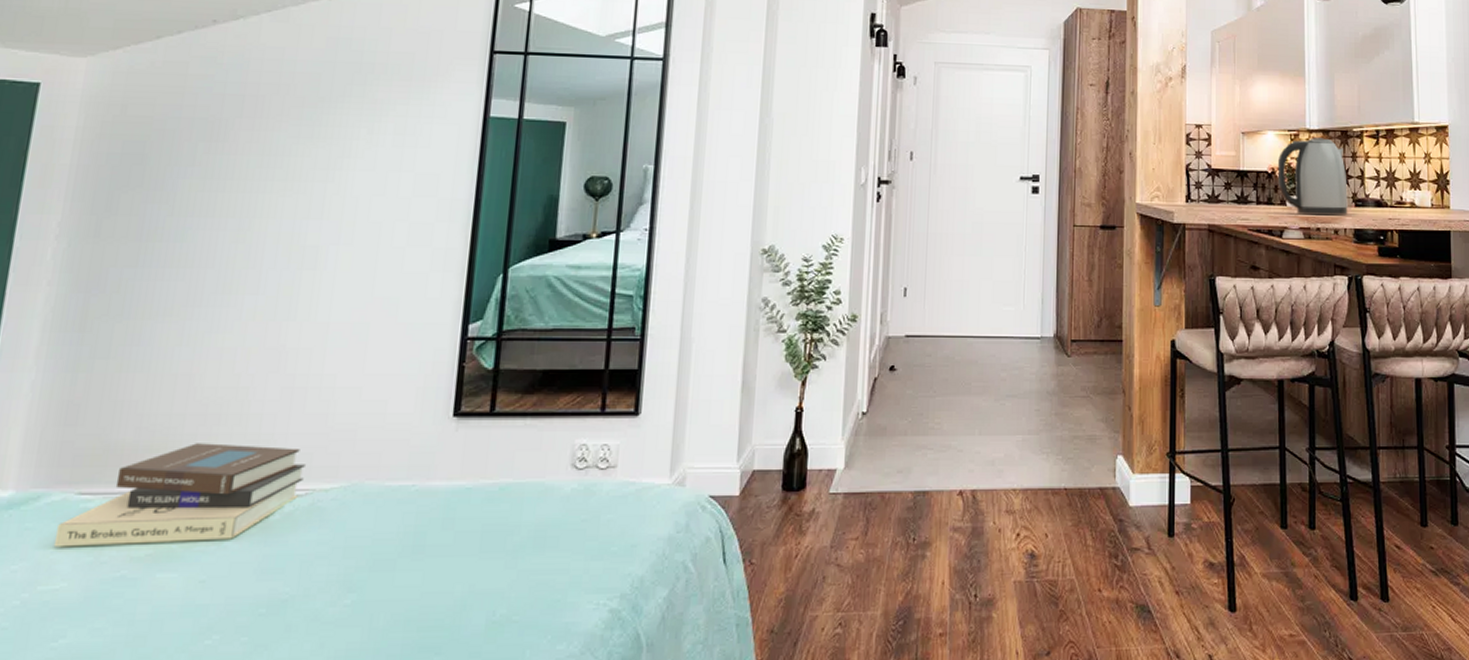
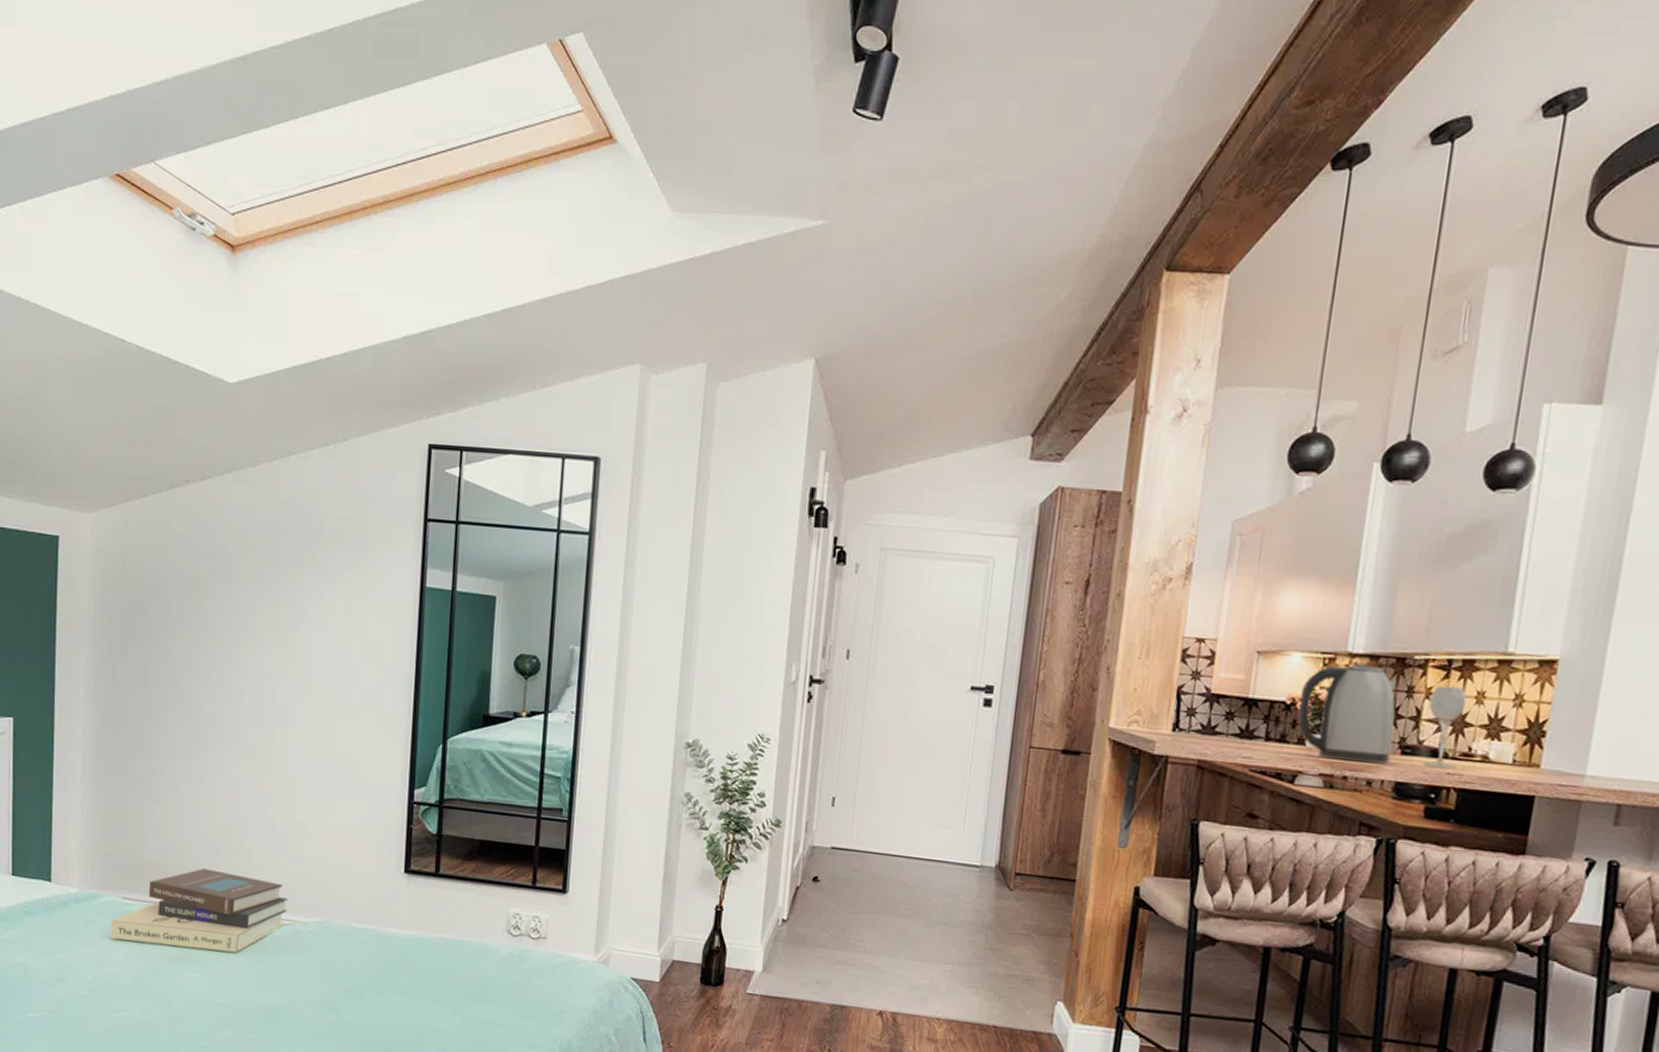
wineglass: none [1368,150,1394,214] -> present [1424,685,1467,768]

